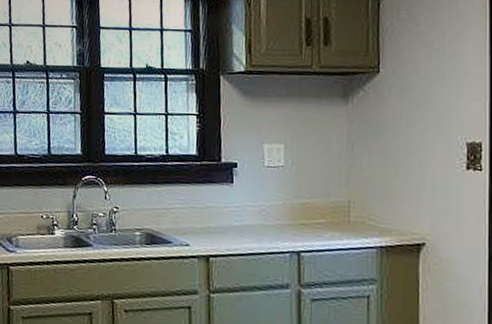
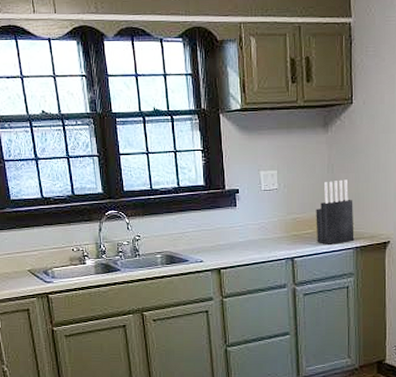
knife block: none [329,161,379,241] -> present [316,179,354,246]

